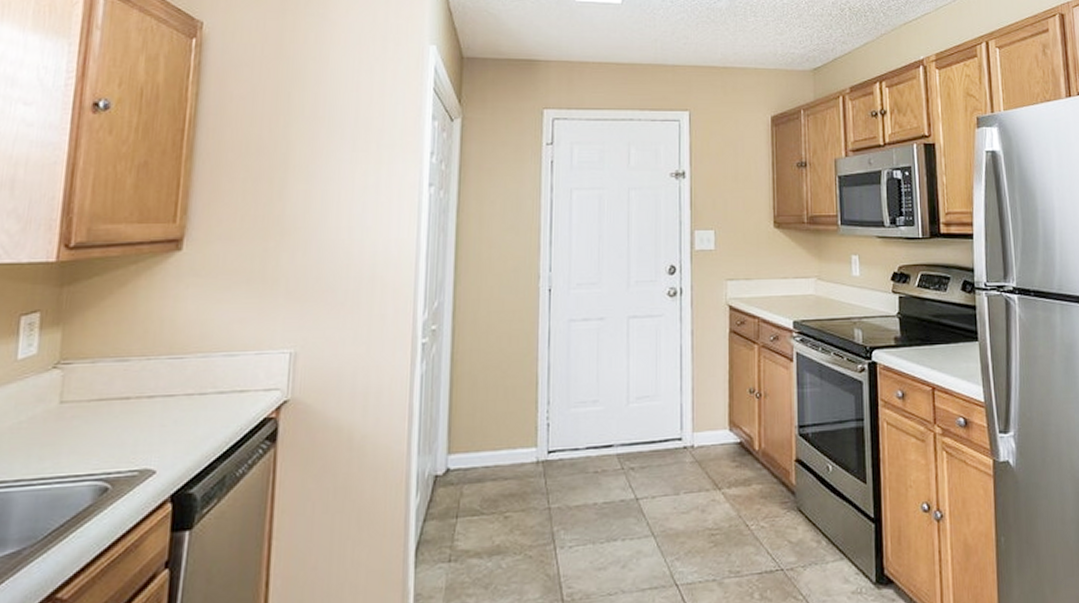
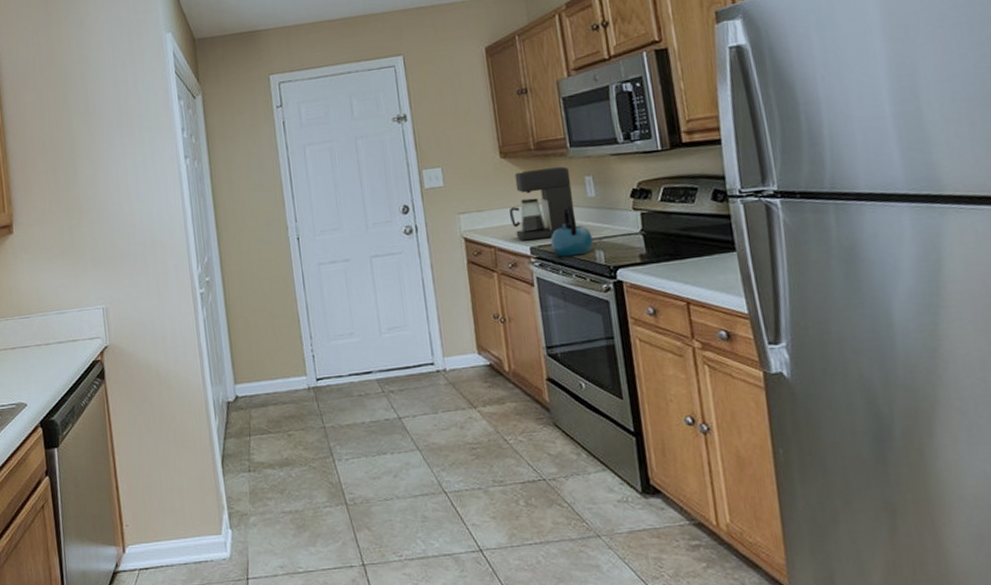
coffee maker: none [776,242,839,314] -> present [509,166,575,241]
kettle: none [813,281,853,335] -> present [550,204,593,258]

